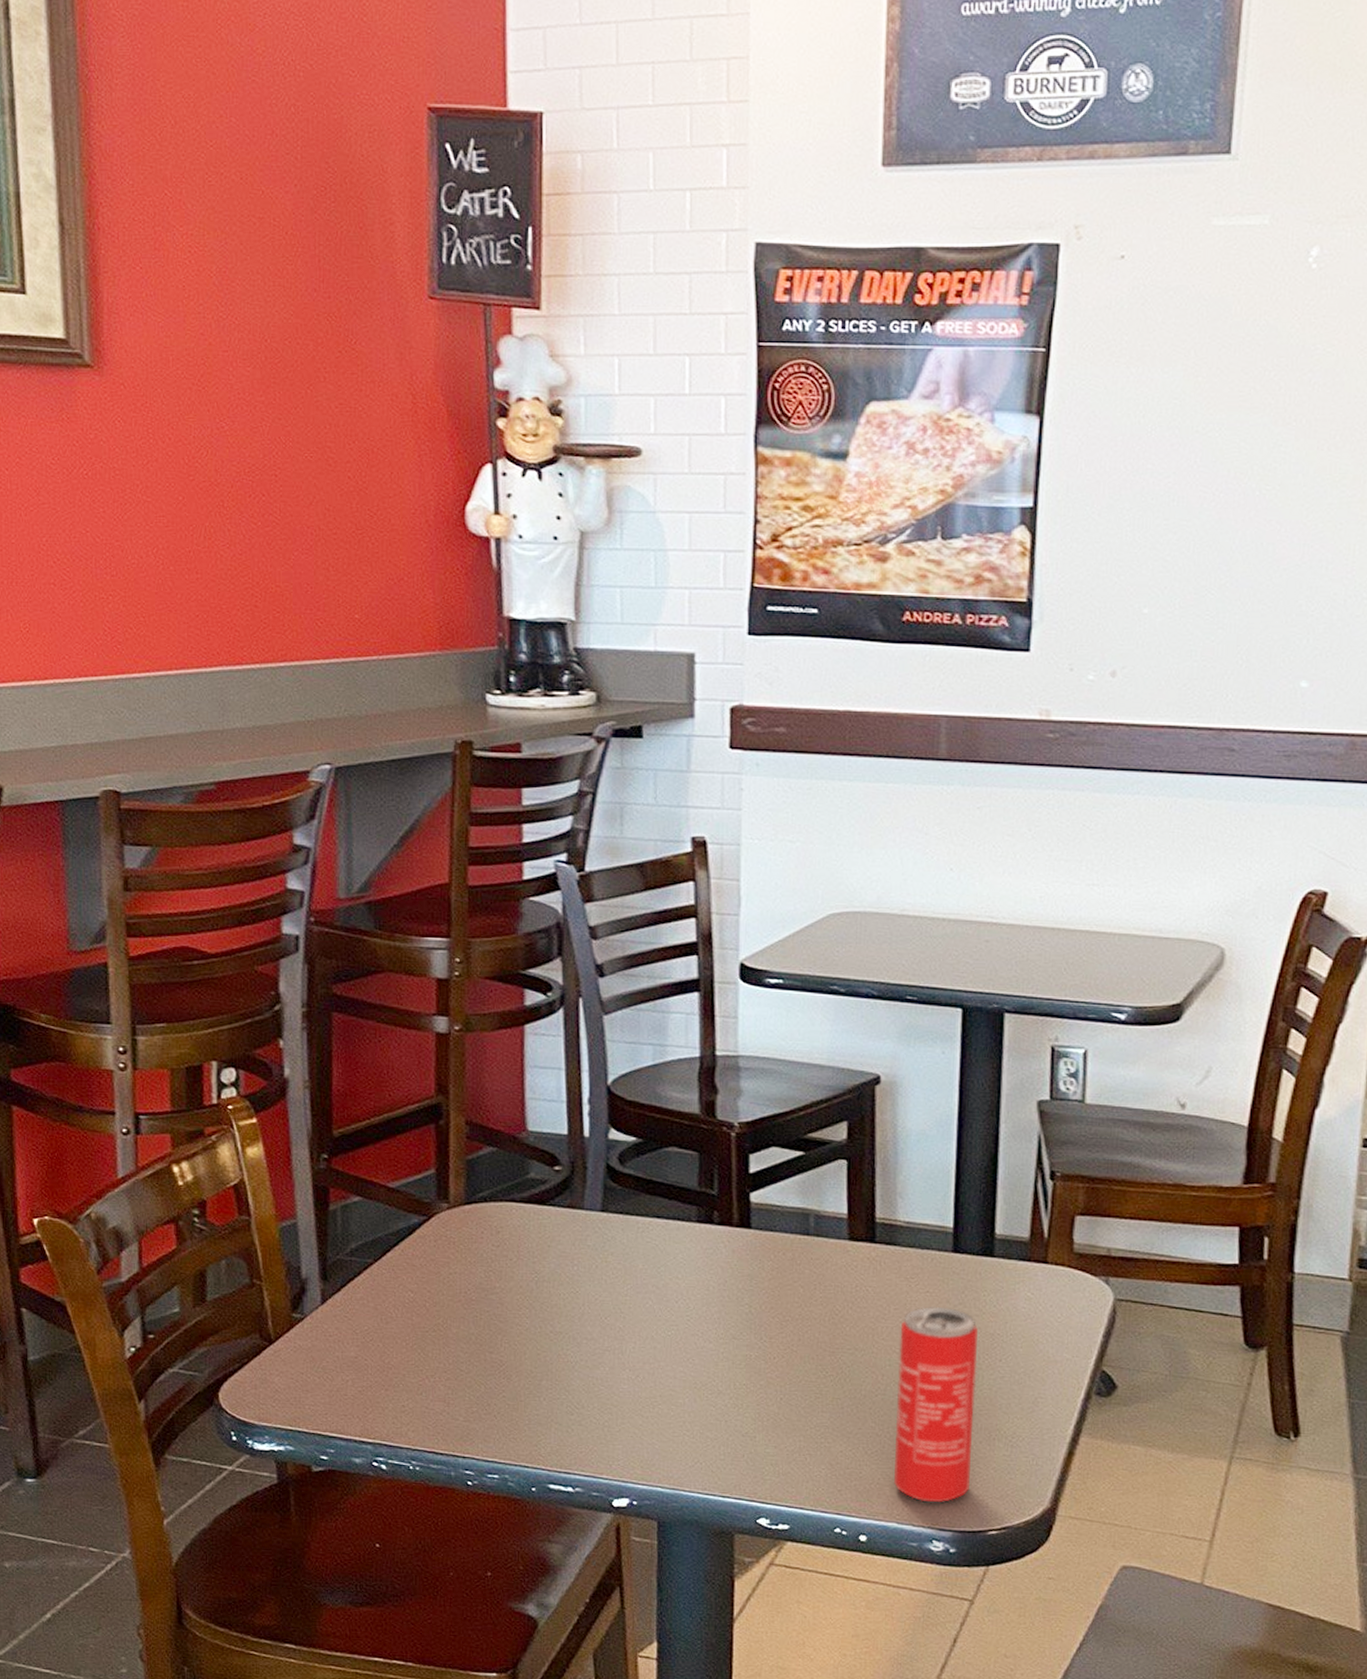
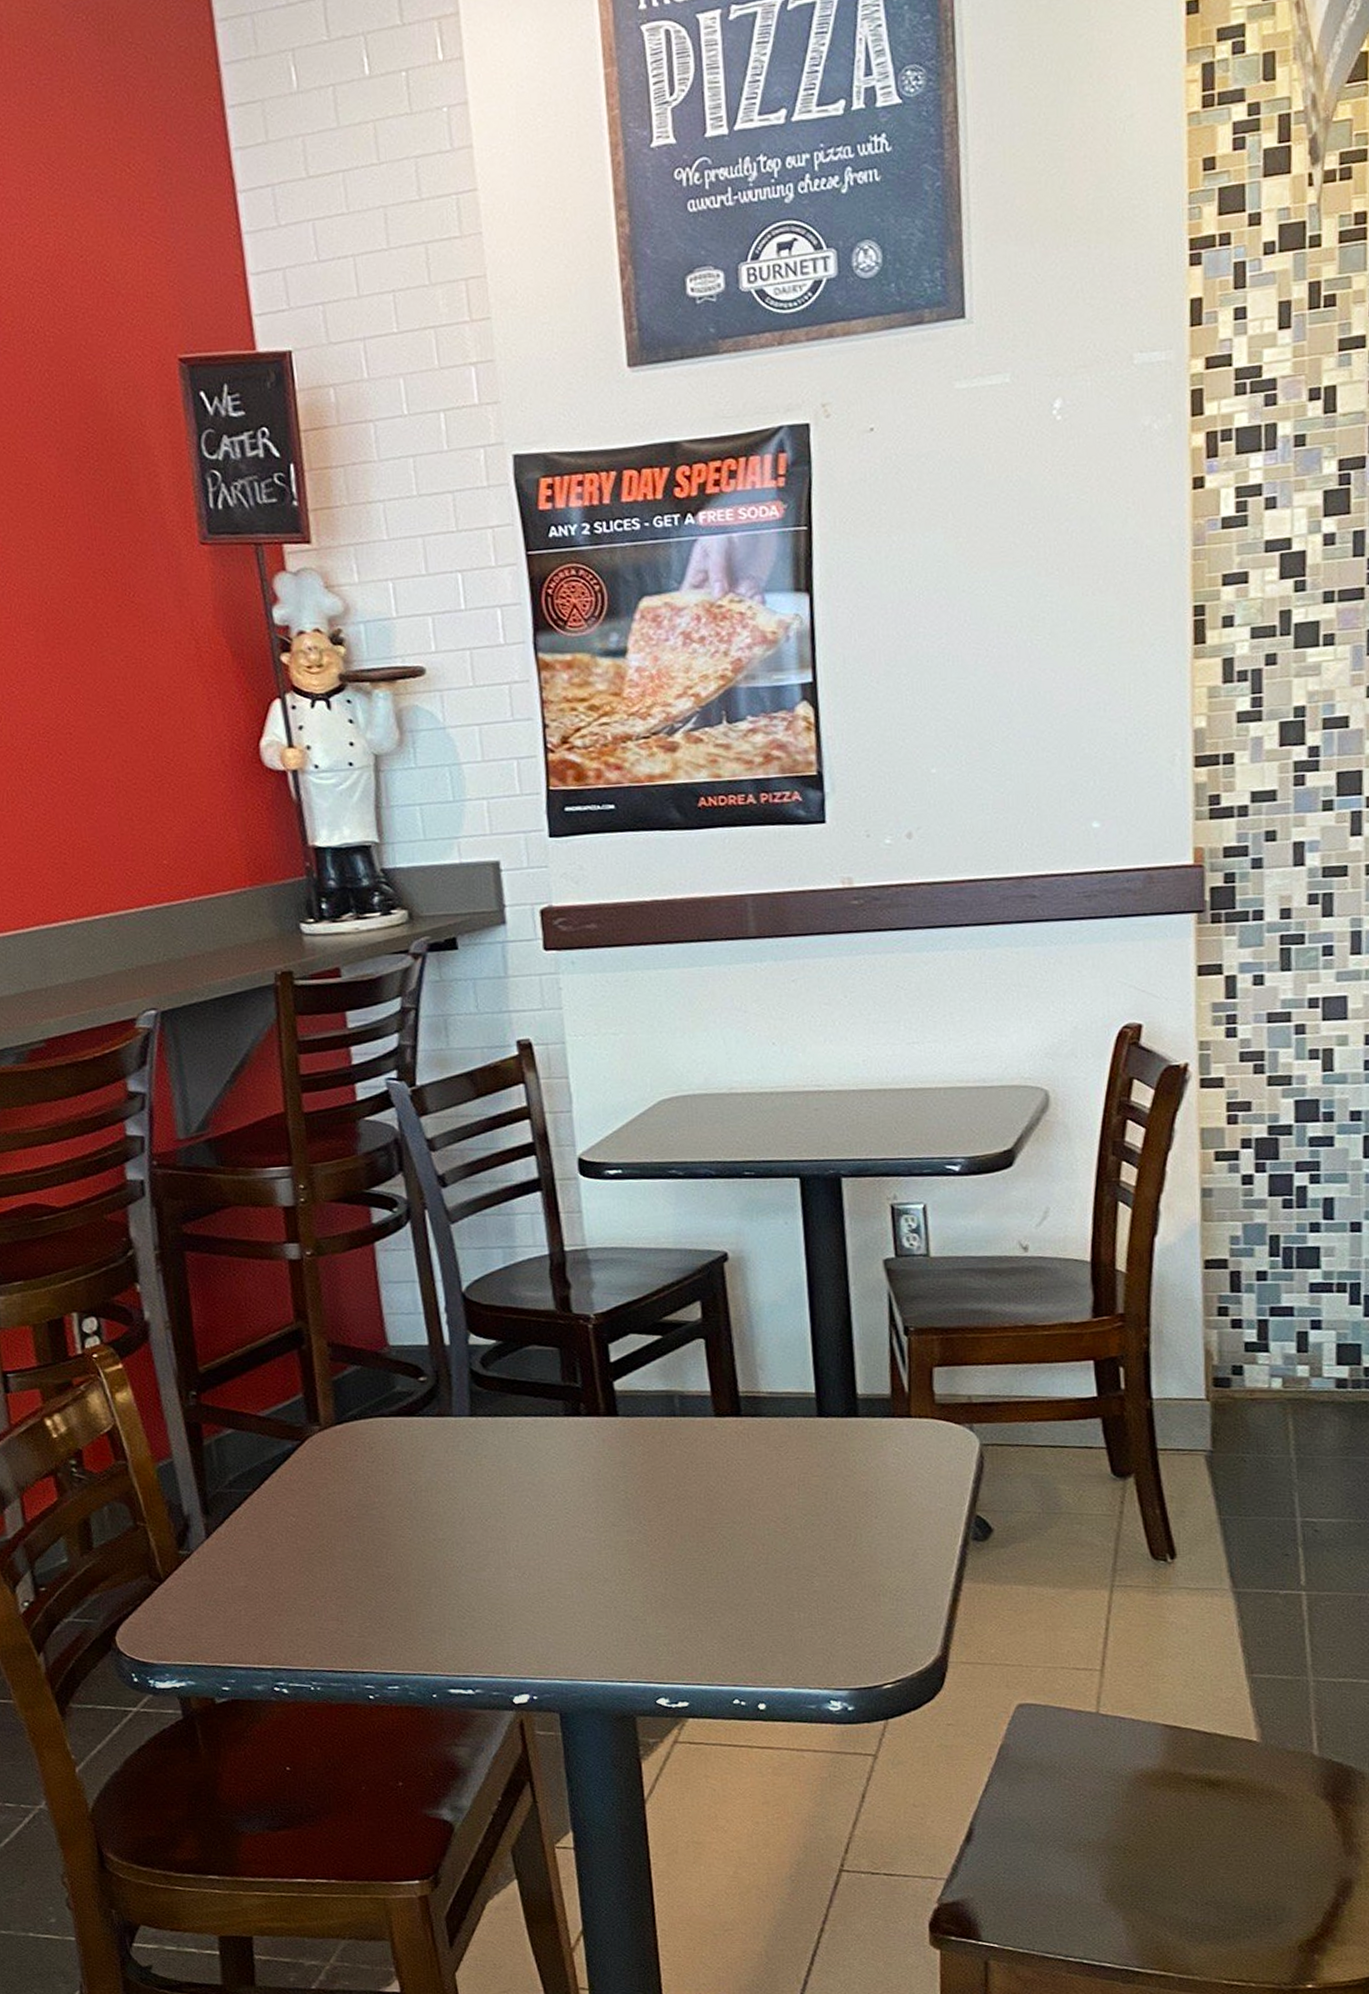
beverage can: present [894,1306,978,1503] -> none [775,1471,860,1665]

